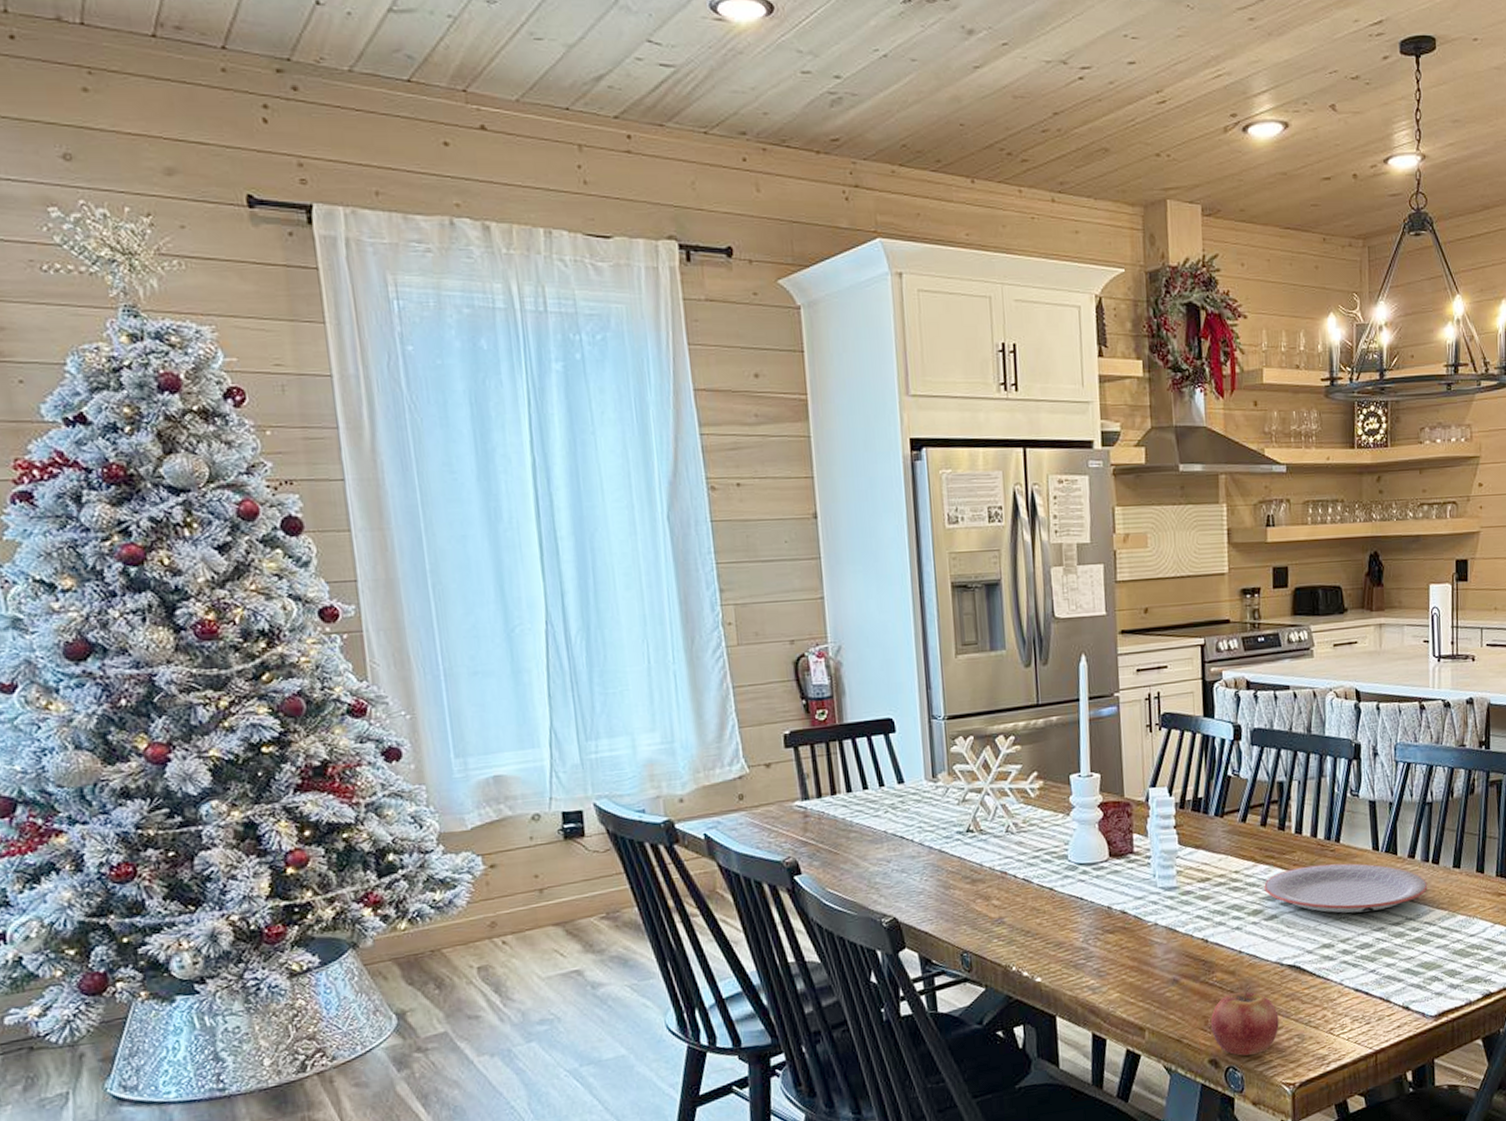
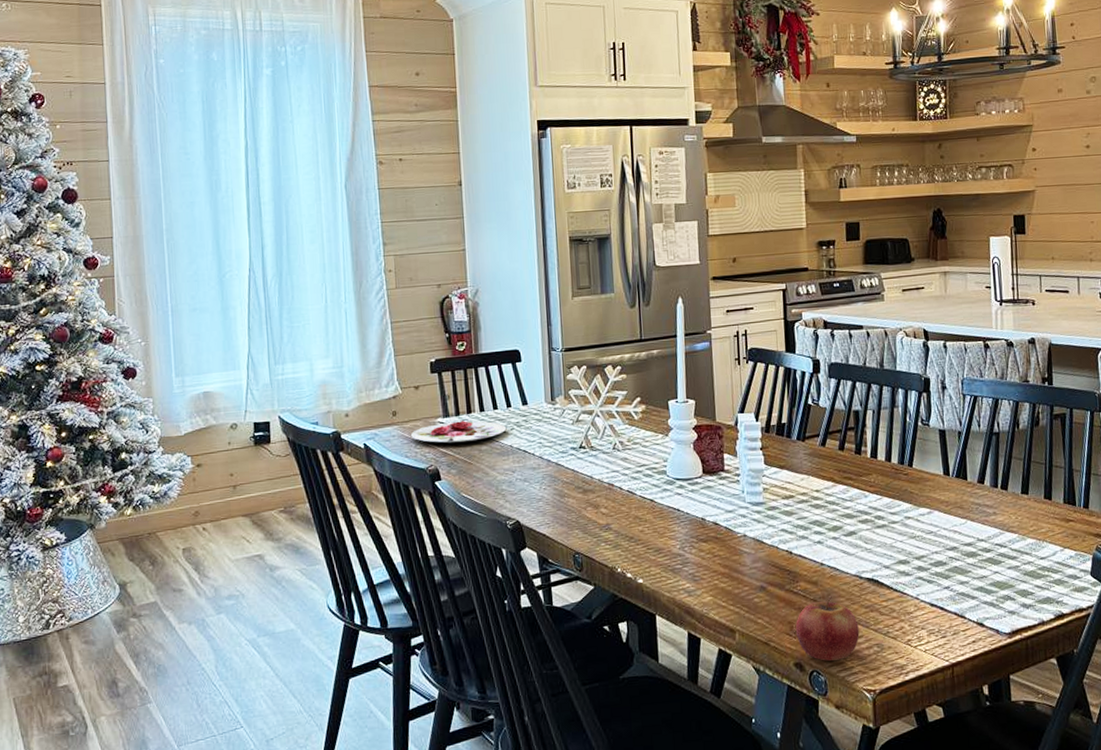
plate: none [762,803,880,831] -> present [410,421,507,444]
plate: present [1264,863,1428,913] -> none [843,486,998,533]

